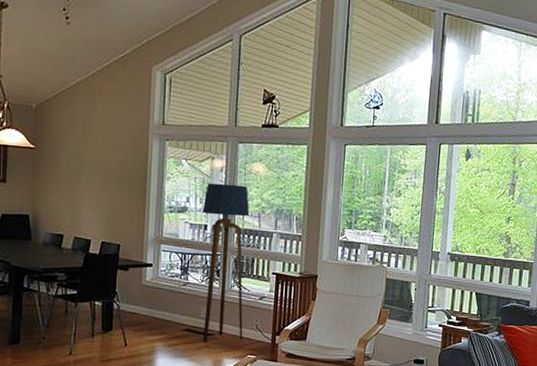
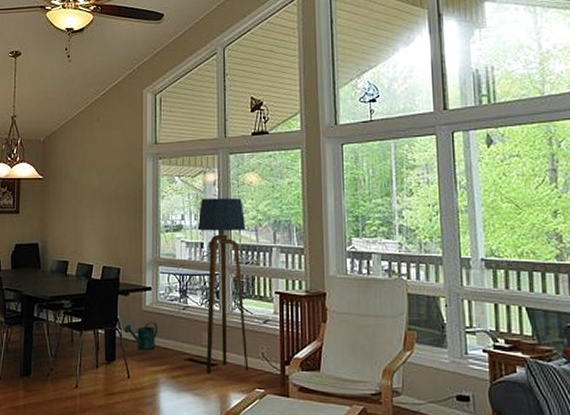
watering can: none [122,295,157,322] -> present [124,321,158,351]

